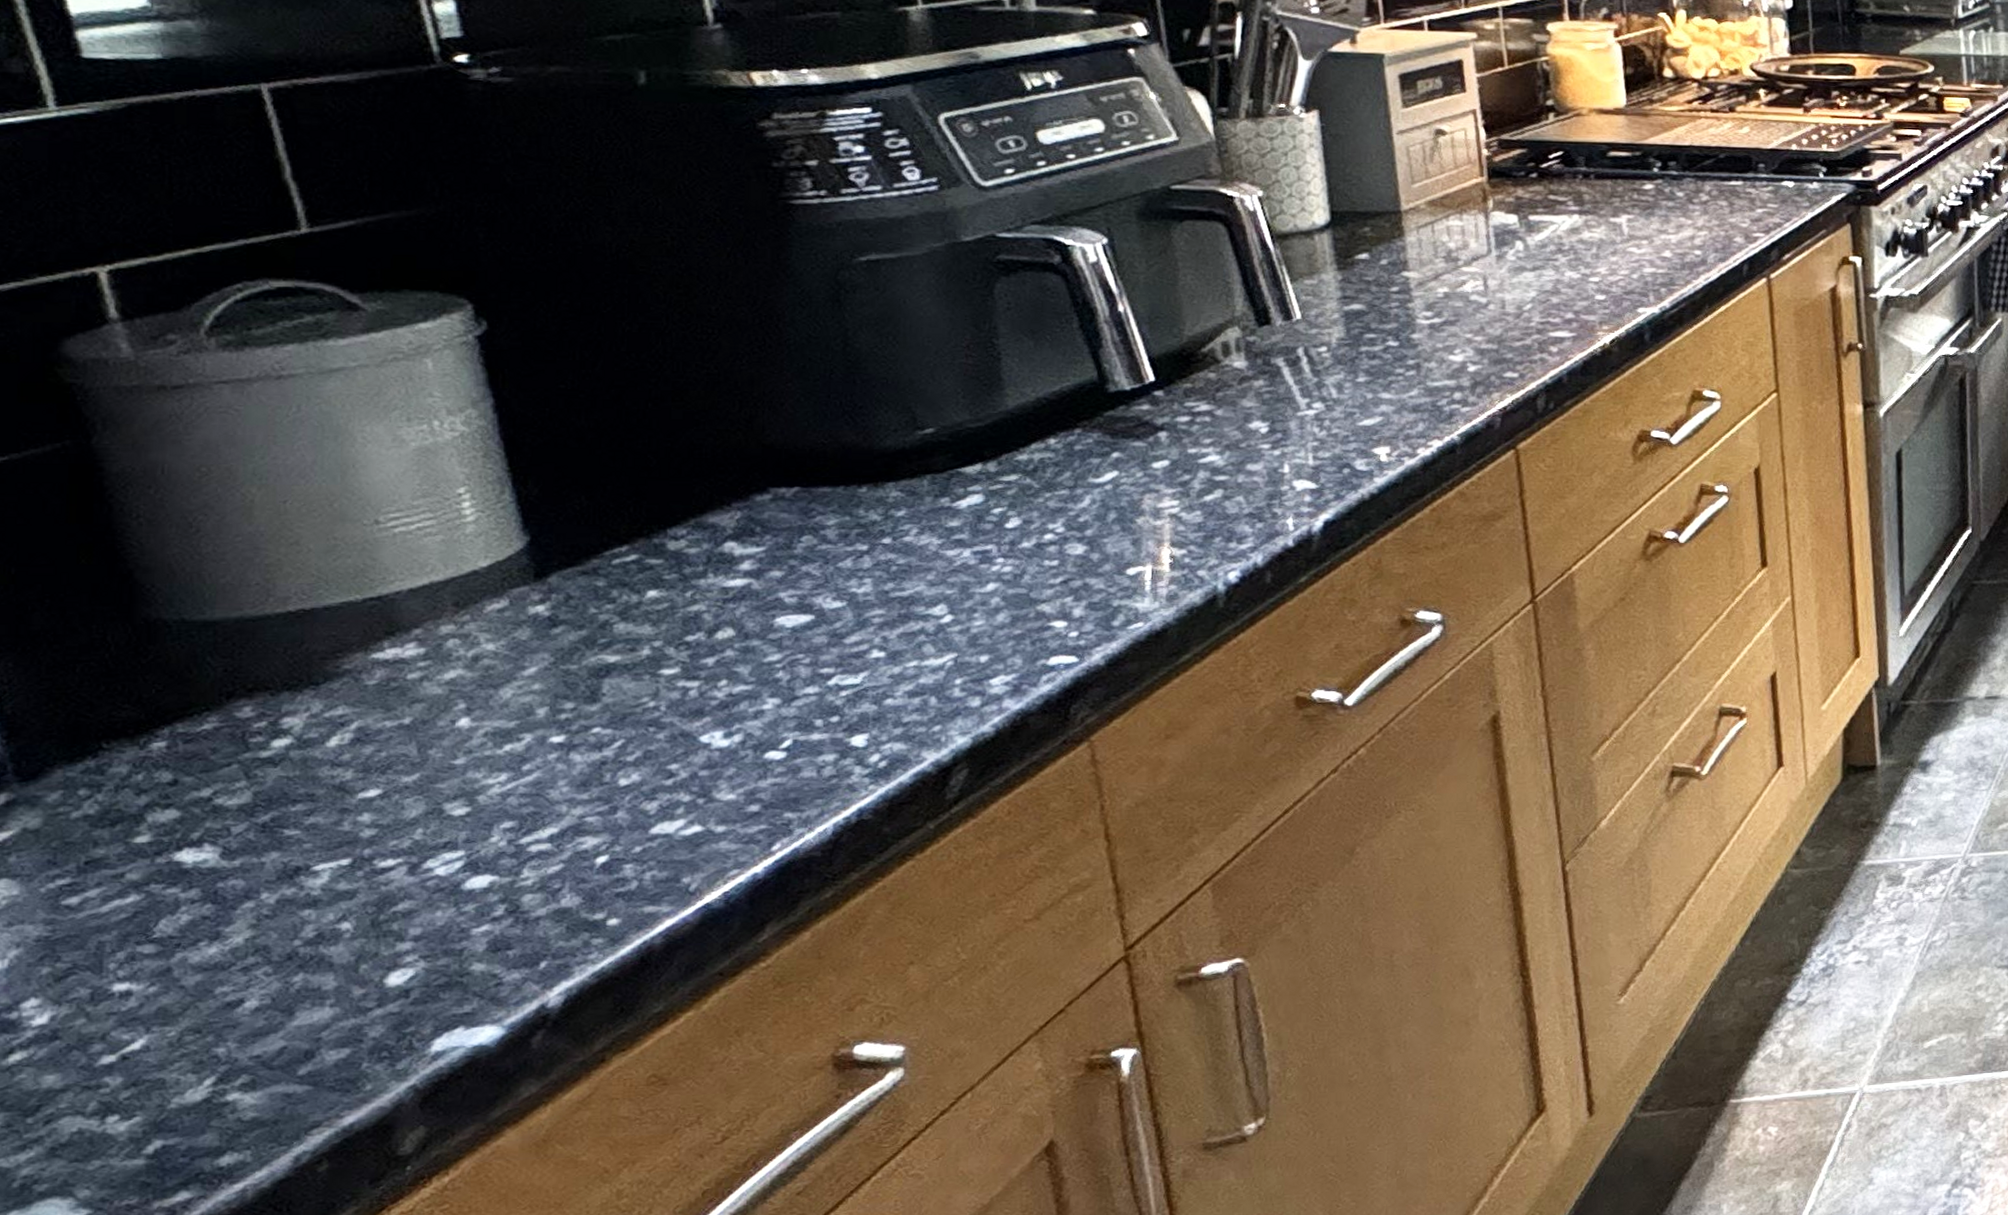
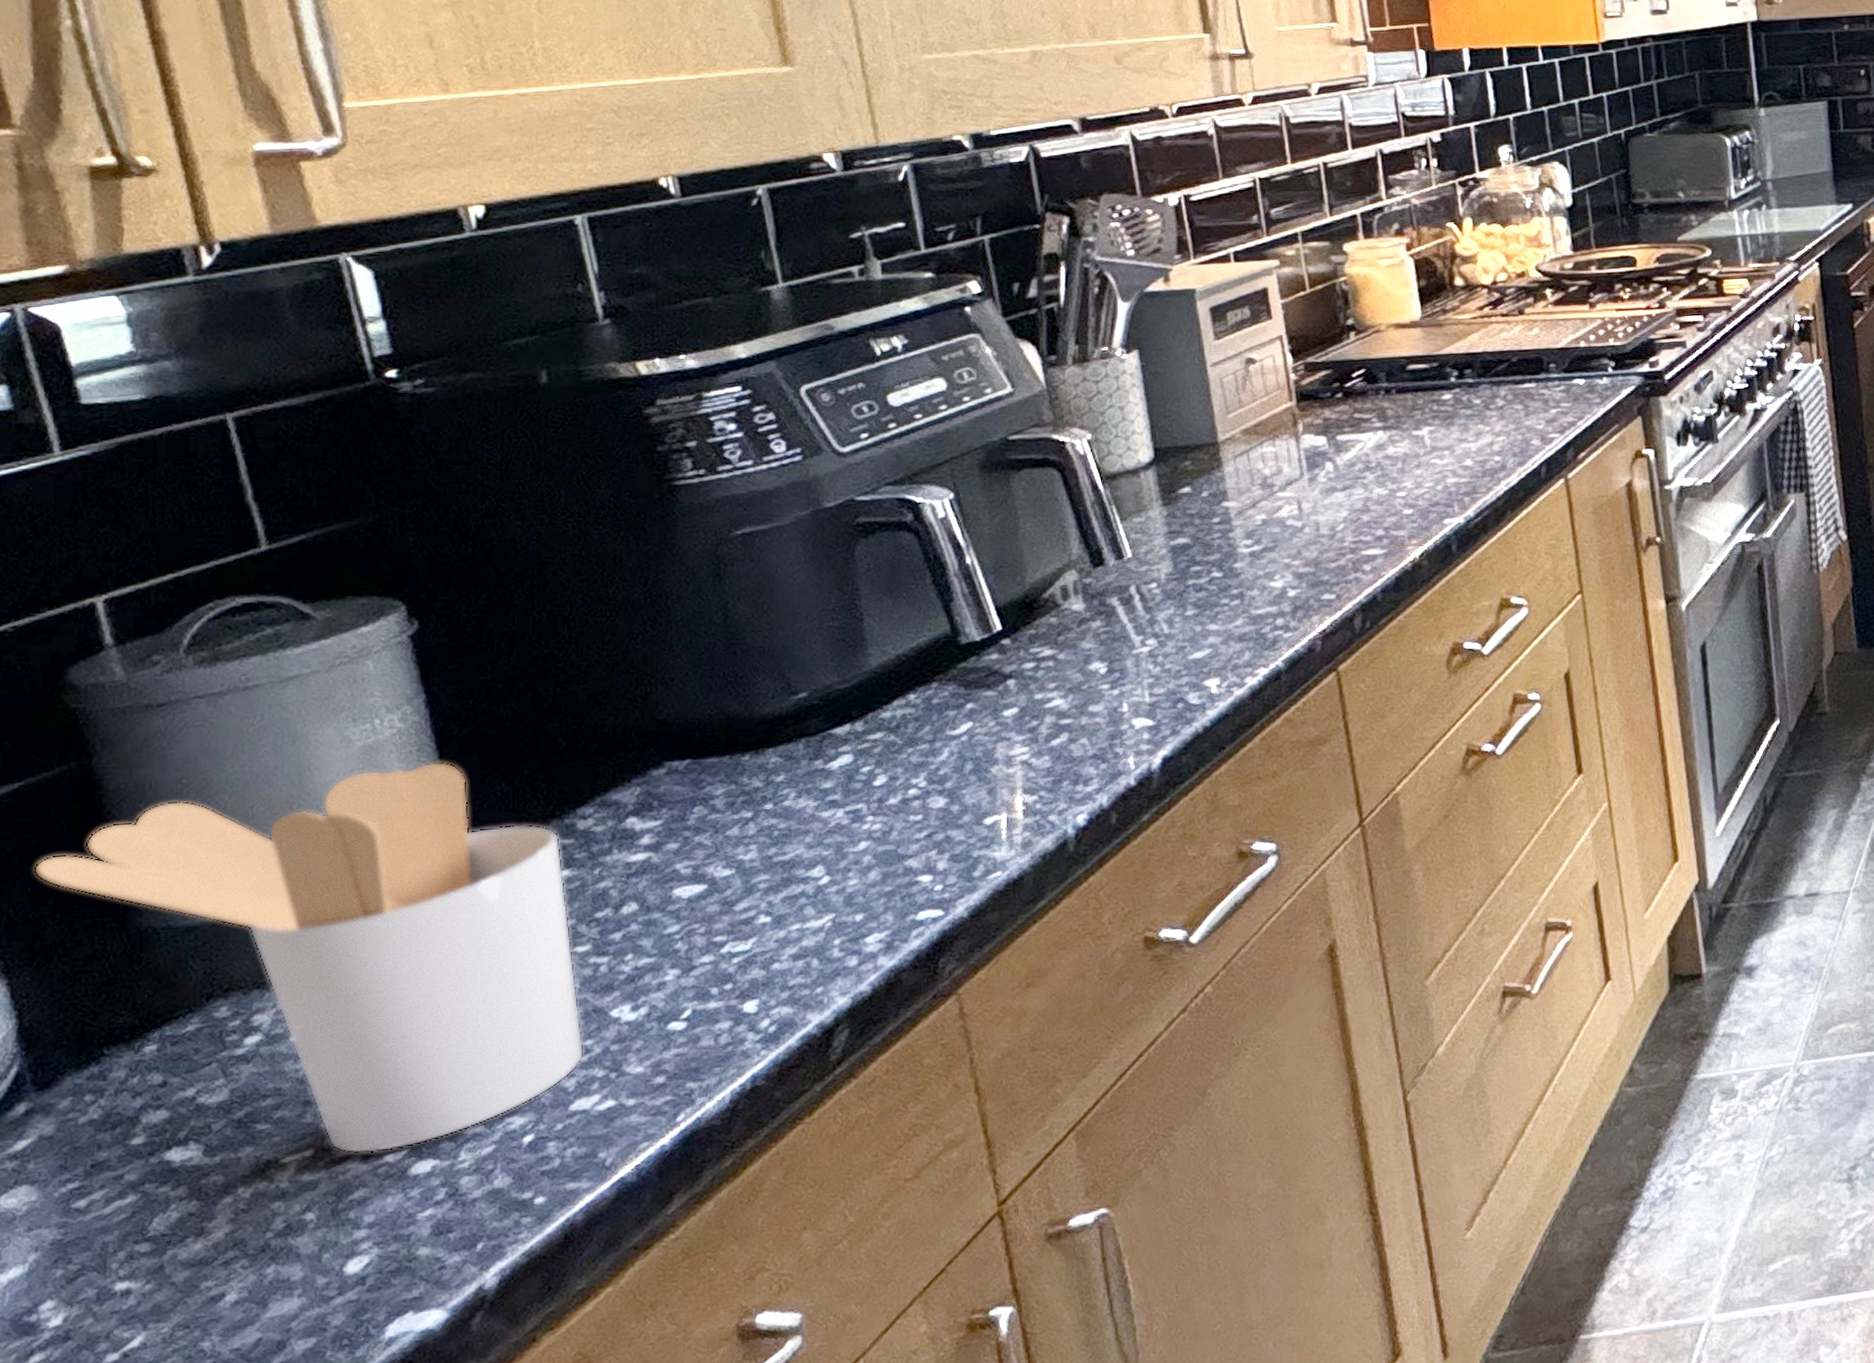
utensil holder: none [18,470,669,866] -> present [33,761,584,1154]

